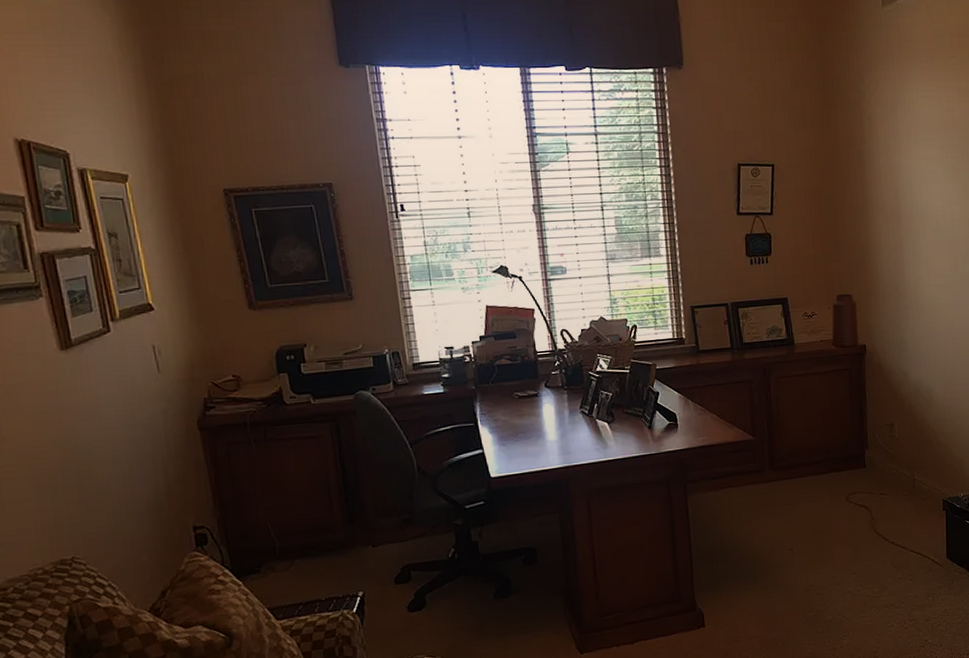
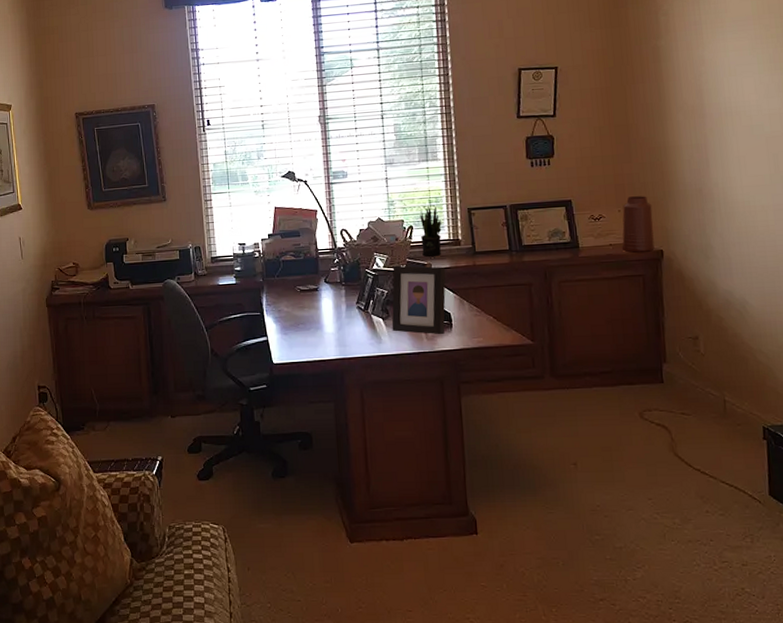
picture frame: none [617,366,671,436] -> present [391,265,446,335]
potted plant: none [643,304,666,358] -> present [419,206,442,258]

